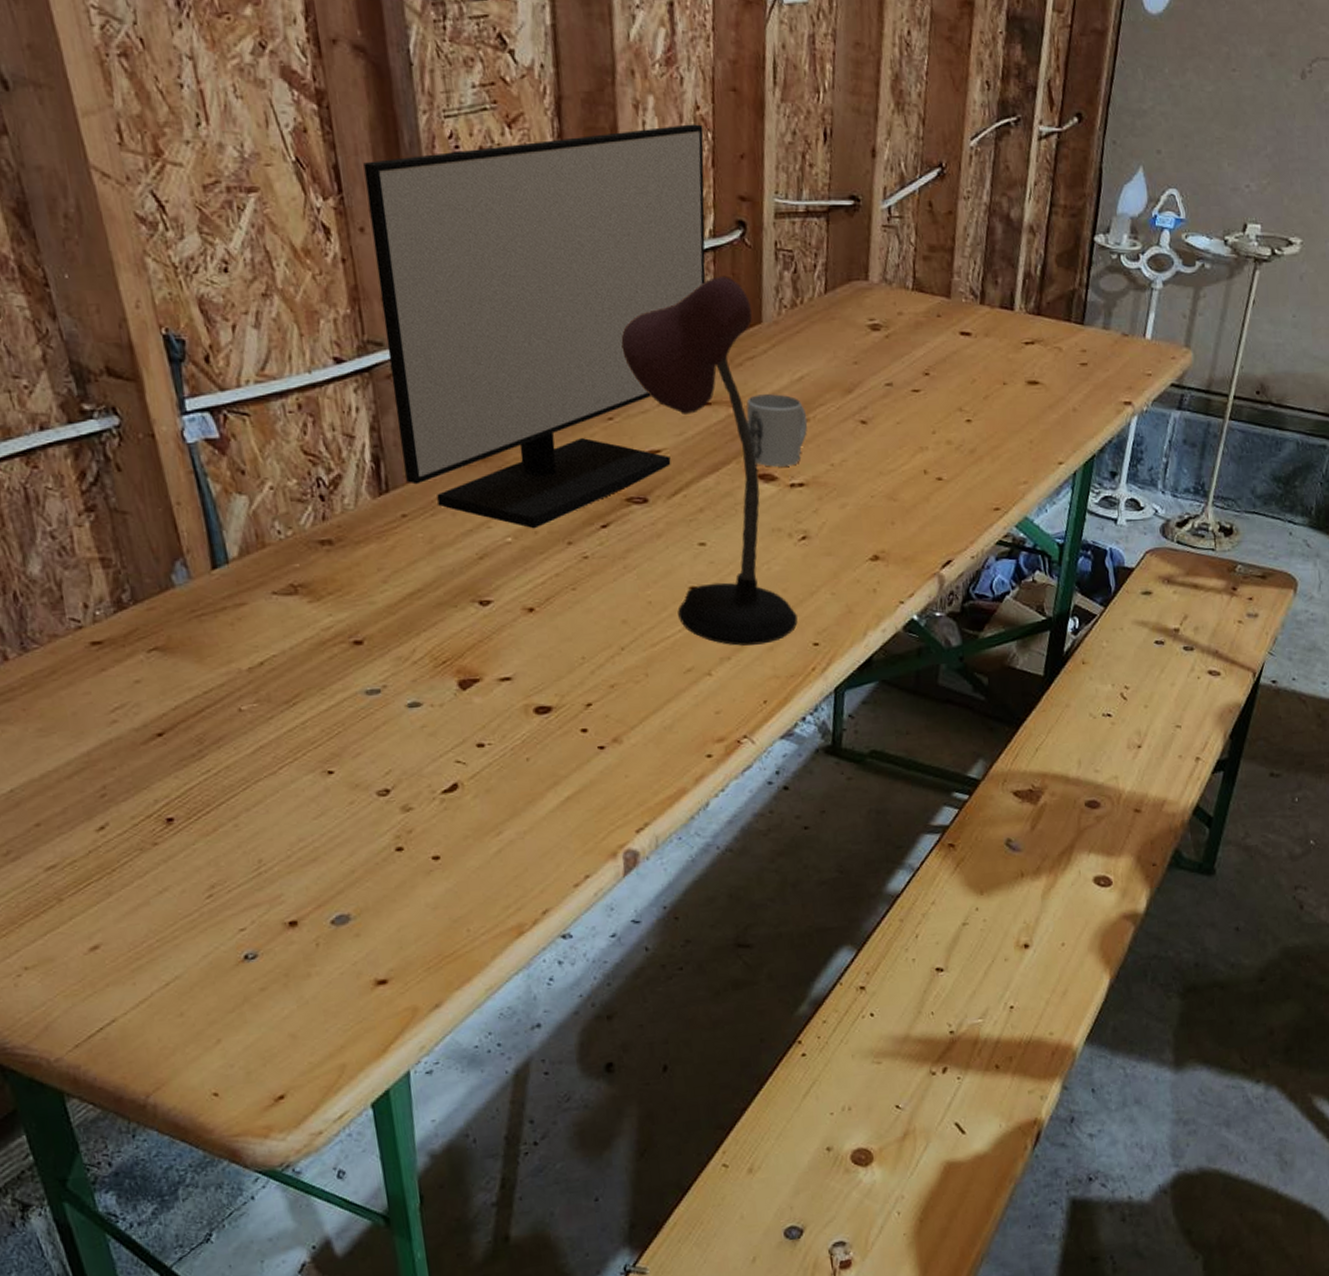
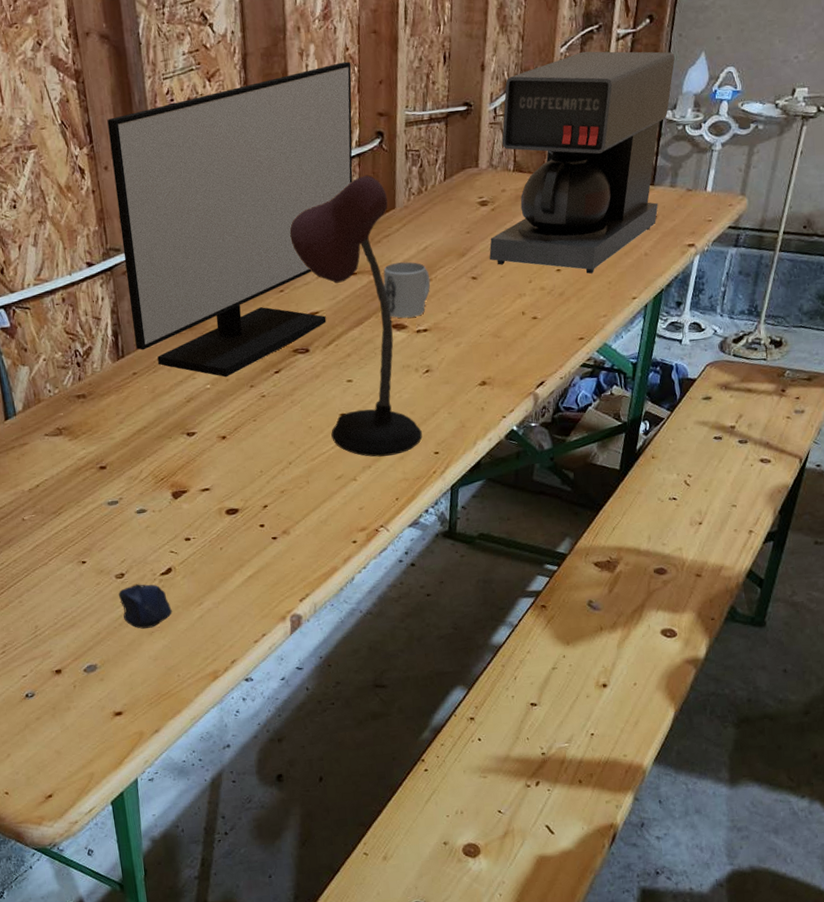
computer mouse: none [382,804,459,866] -> present [118,584,172,629]
coffee maker: none [882,148,1108,428] -> present [489,51,675,274]

